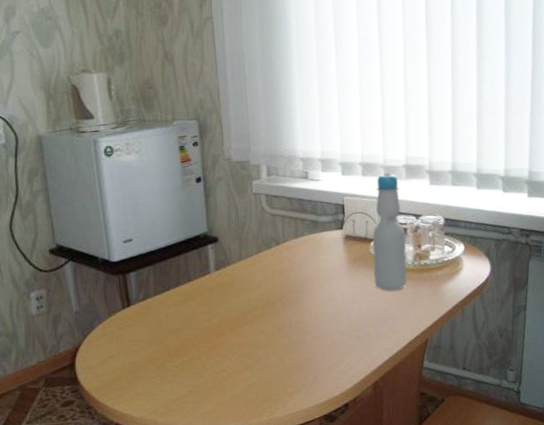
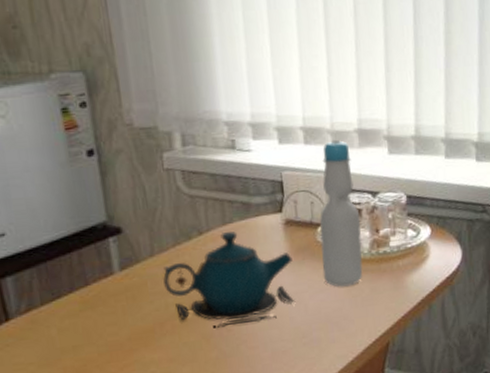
teapot: none [248,242,351,320] -> present [163,231,296,328]

